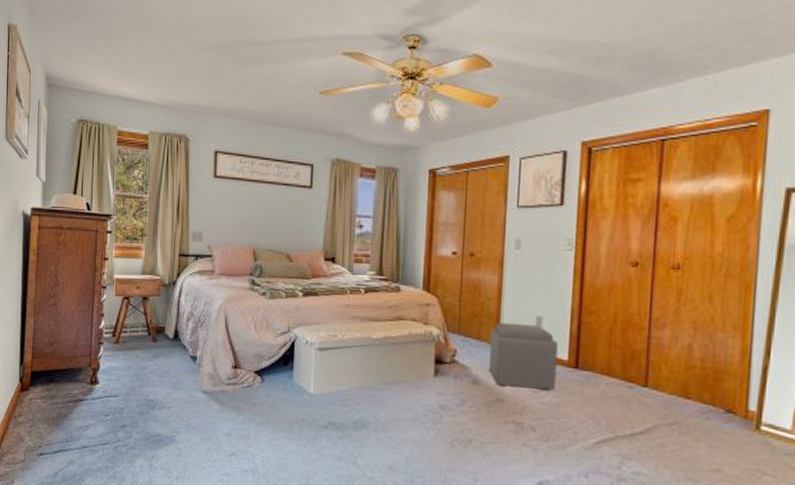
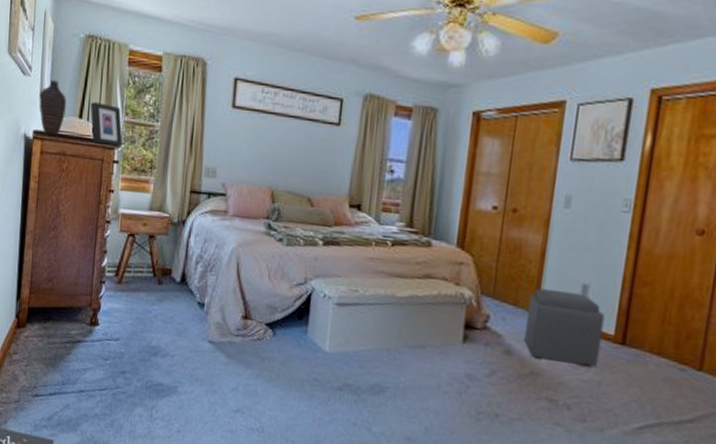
decorative vase: none [35,161,61,212] -> present [39,80,67,137]
picture frame: none [83,179,115,219] -> present [90,102,123,147]

